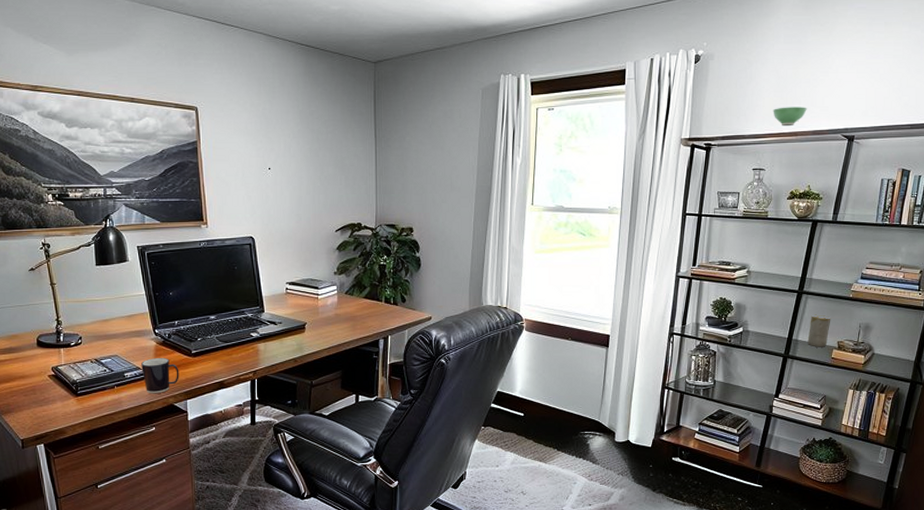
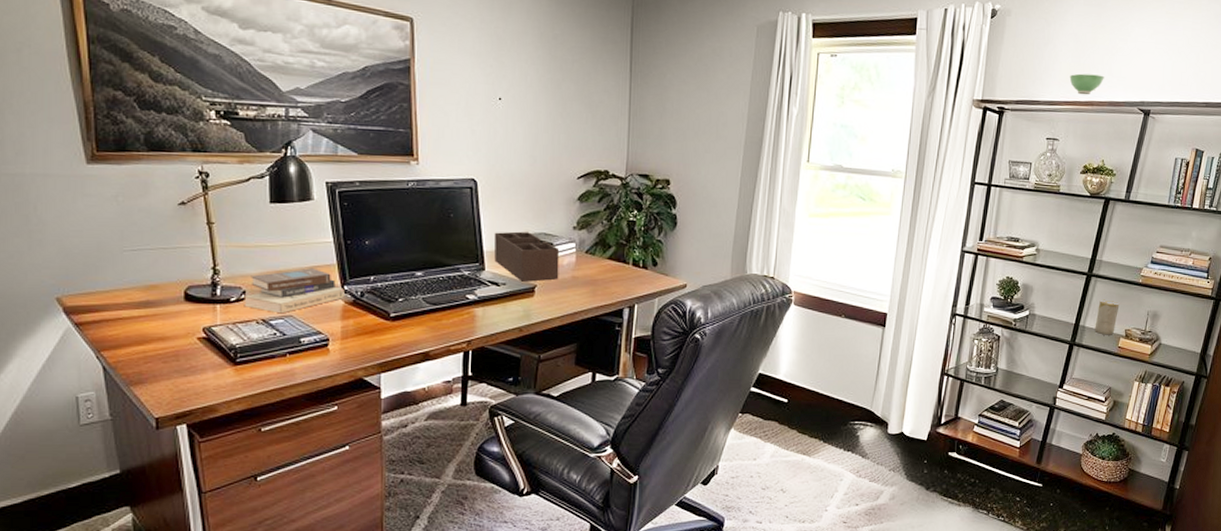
books: none [79,317,156,354] -> present [242,268,345,314]
mug: present [141,357,179,394] -> none [323,320,373,365]
desk organizer: none [270,278,324,320] -> present [494,231,560,282]

